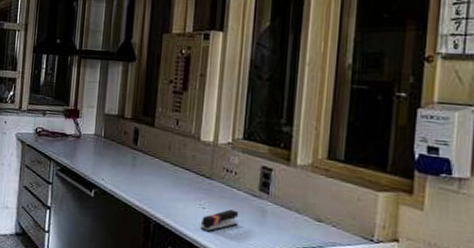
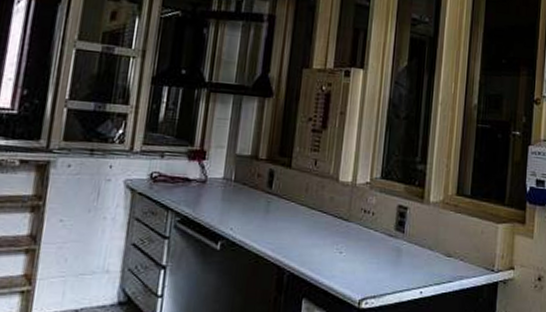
stapler: present [200,209,239,232] -> none [336,252,376,278]

